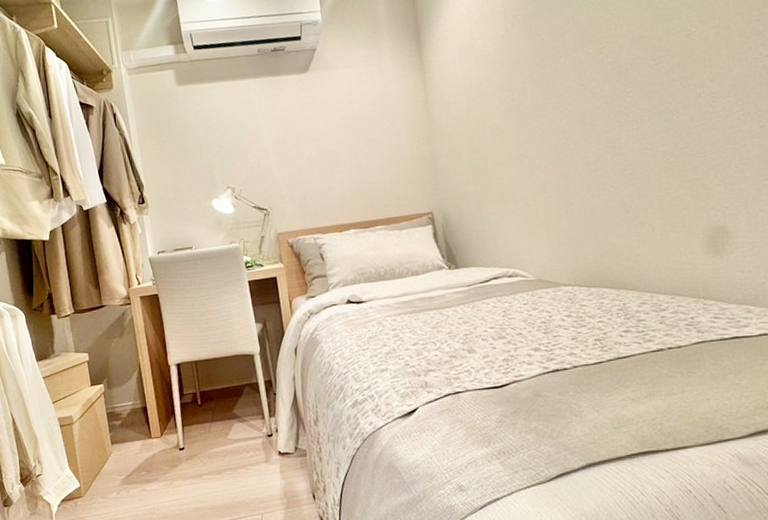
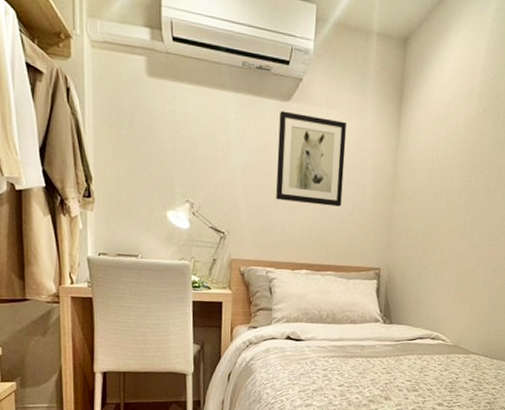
wall art: none [300,76,378,167] -> present [276,110,347,207]

